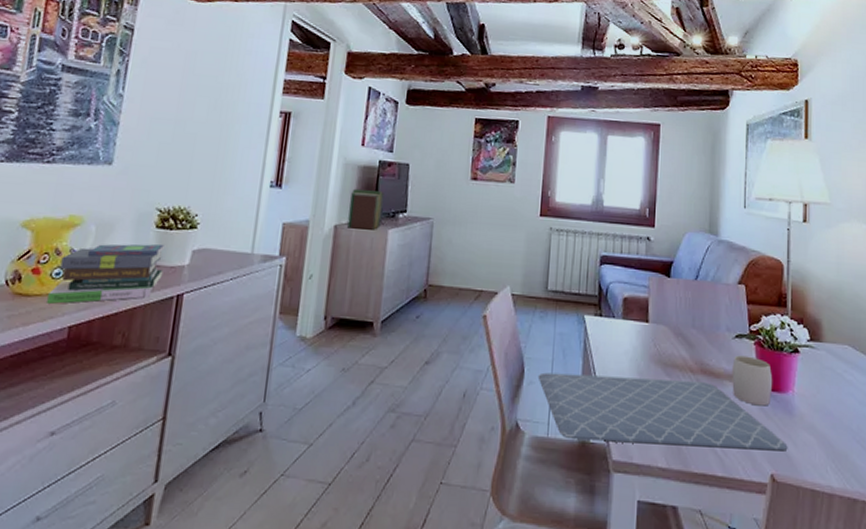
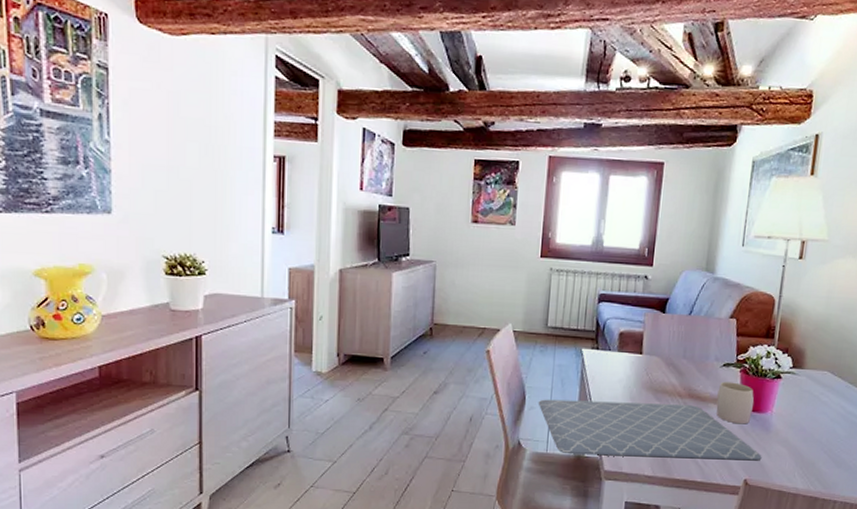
books: present [47,244,164,304] -> none [74,289,179,347]
books: present [347,189,384,230] -> none [352,234,386,273]

